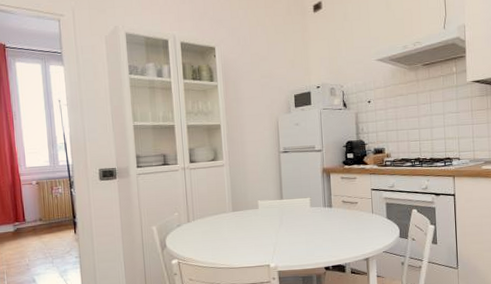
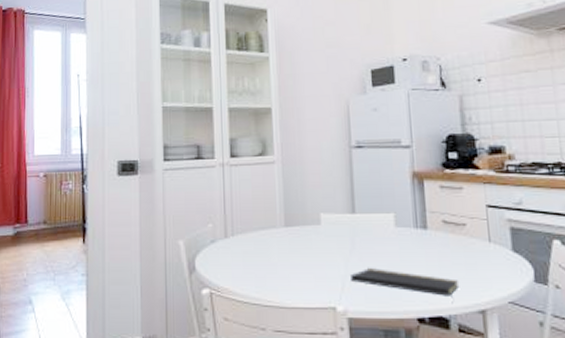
notepad: none [280,236,353,256] -> present [351,268,460,305]

